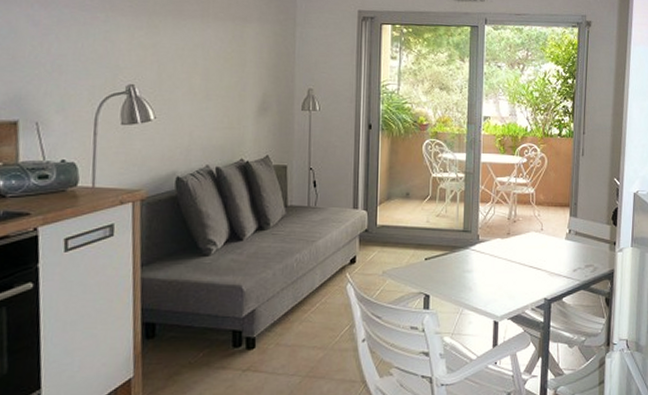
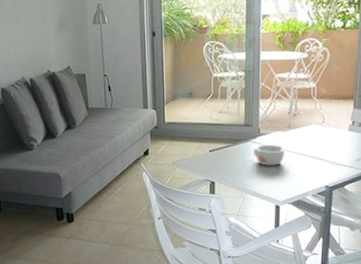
bowl: none [471,252,504,277] -> present [253,144,285,166]

